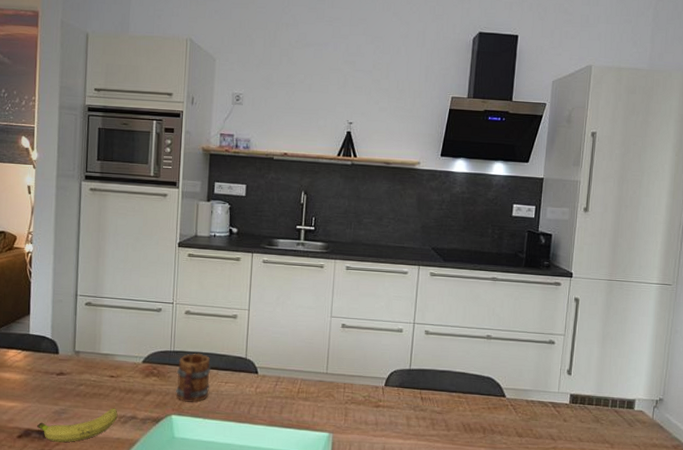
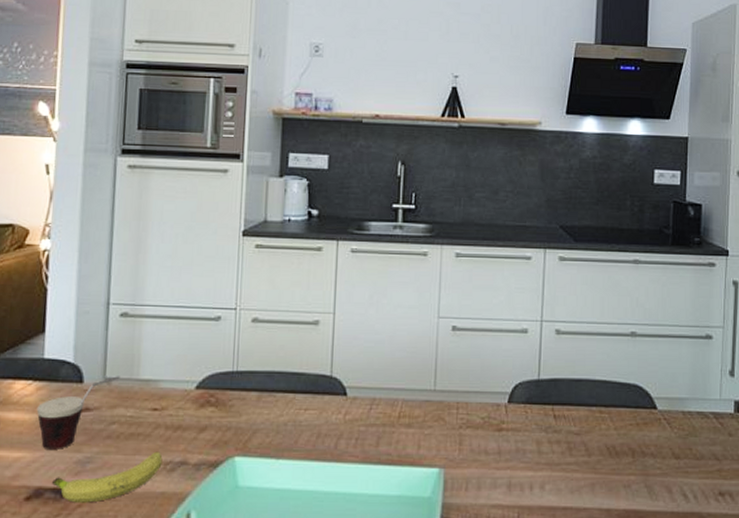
cup: none [25,350,86,402] -> present [36,376,120,449]
mug: present [175,353,211,403] -> none [239,372,286,439]

